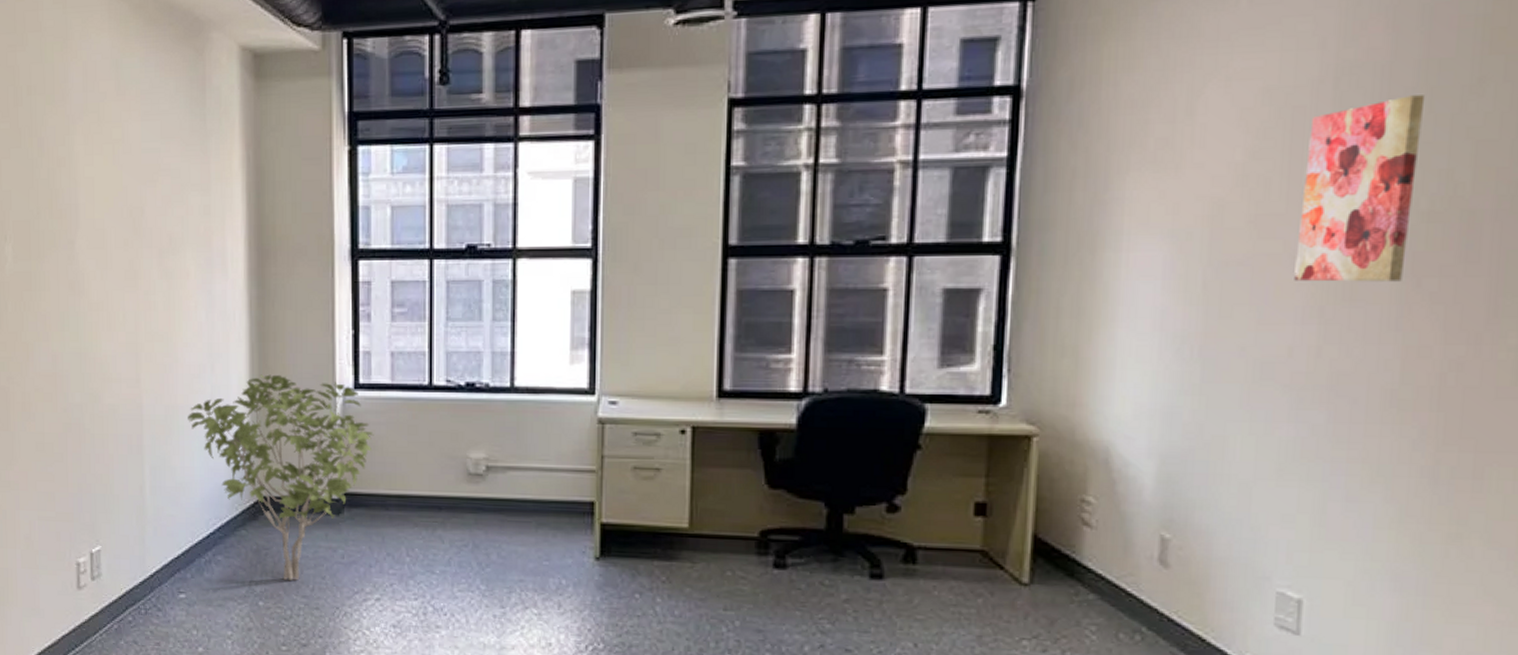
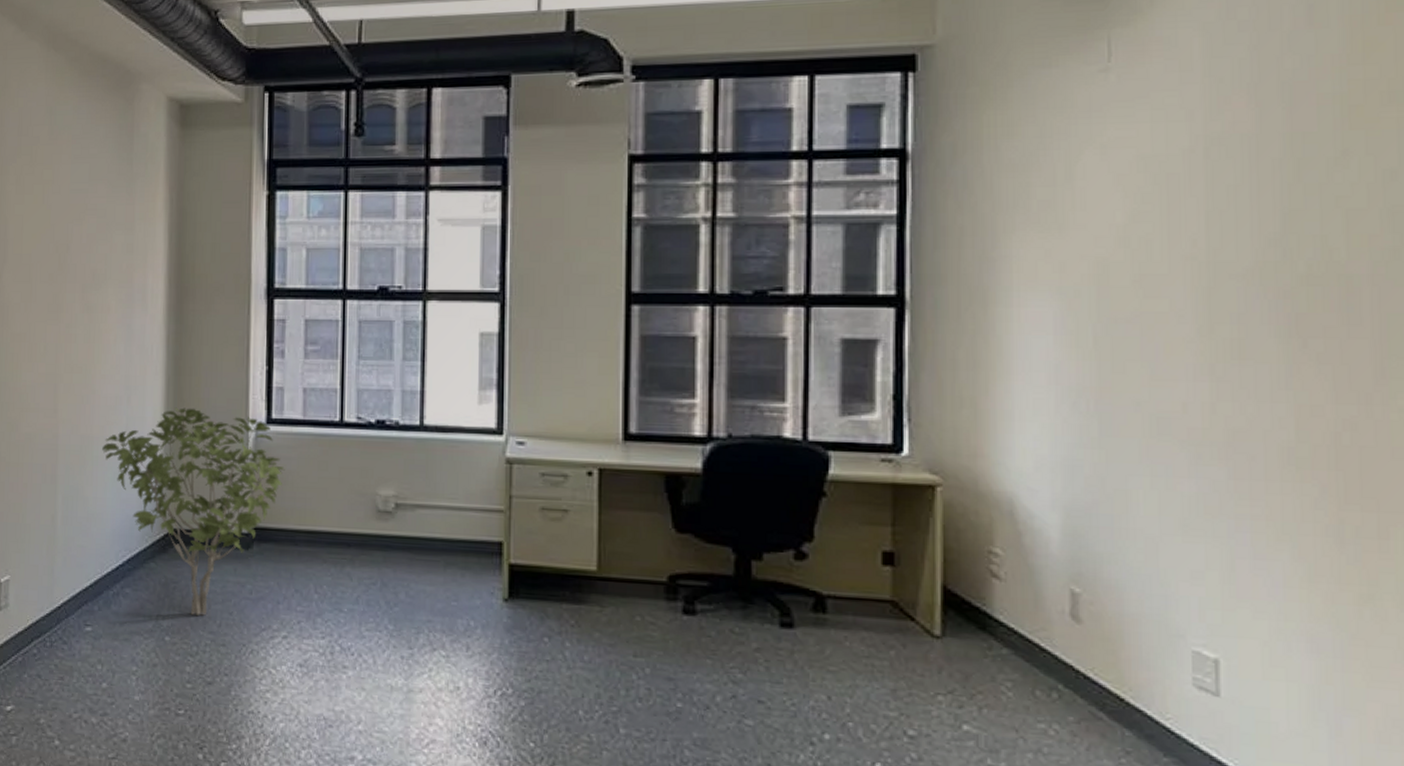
wall art: present [1294,95,1426,282] -> none [1182,166,1293,342]

